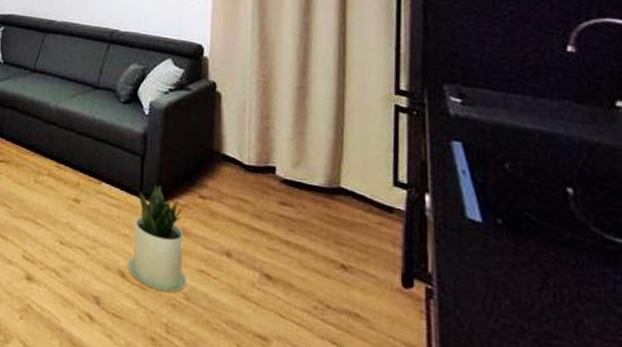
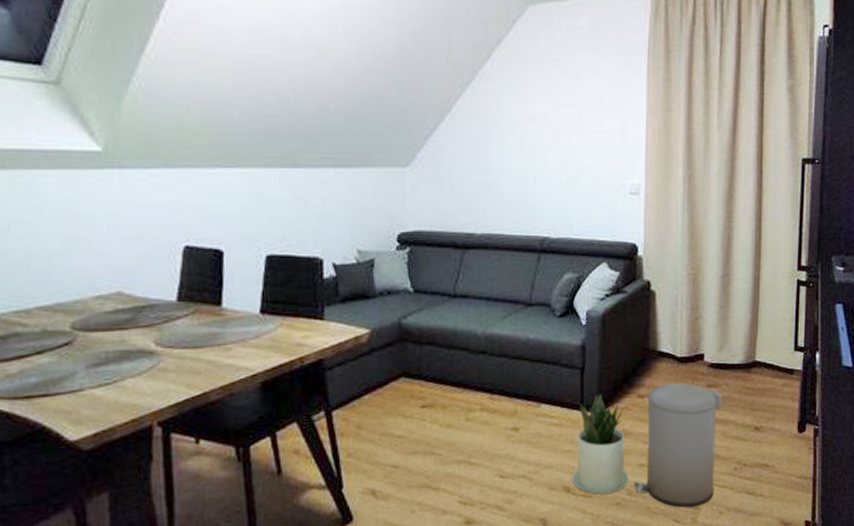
pedal bin: none [191,189,298,339] -> present [633,382,722,508]

